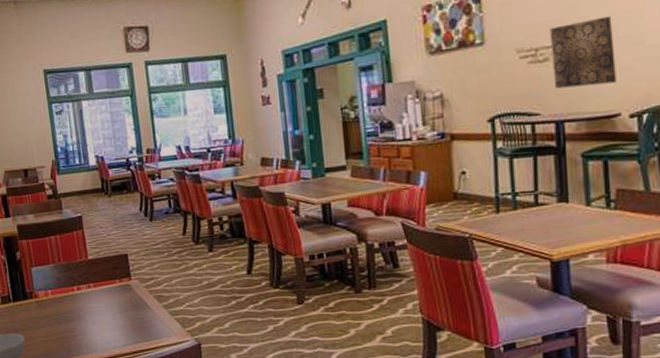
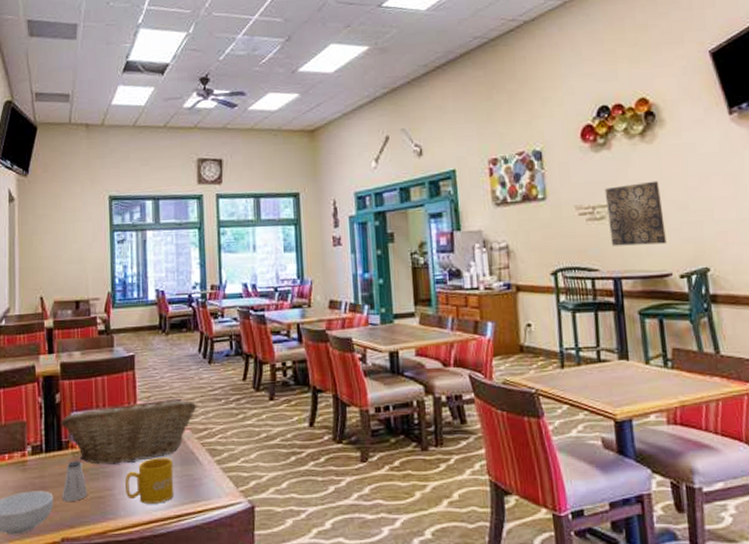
fruit basket: none [22,253,143,311] -> present [60,399,197,464]
saltshaker: none [32,308,53,341] -> present [63,461,87,501]
mug: none [84,304,129,343] -> present [125,457,174,504]

